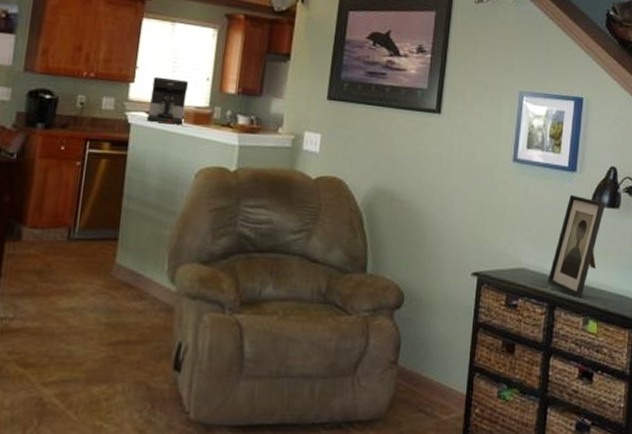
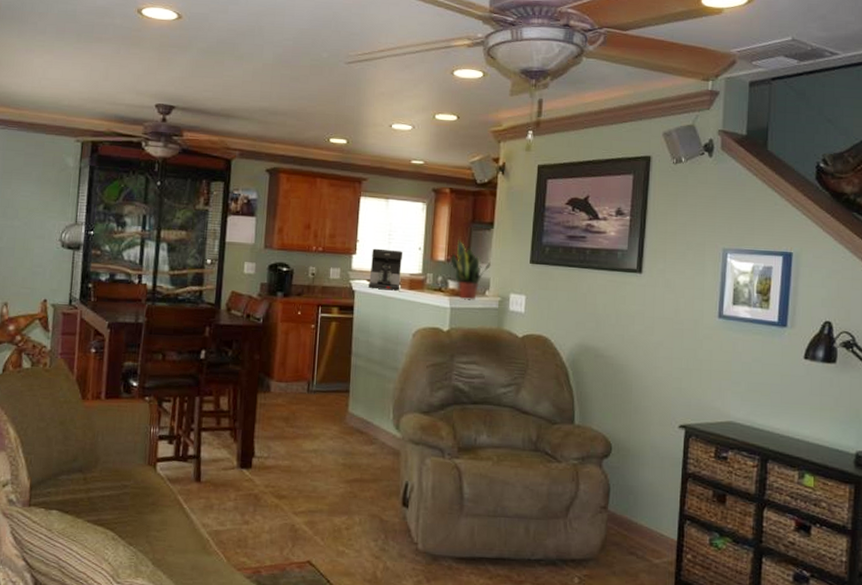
potted plant: none [241,70,286,138] -> present [450,239,492,301]
picture frame: present [547,194,606,299] -> none [758,349,821,453]

